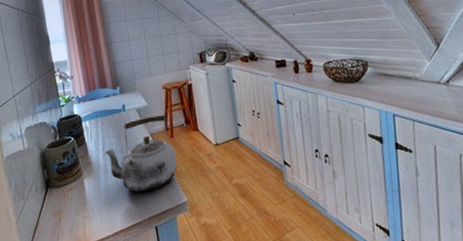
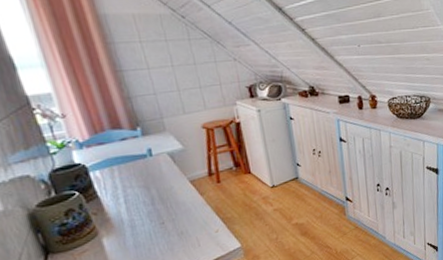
kettle: present [104,112,177,192] -> none [127,156,227,245]

